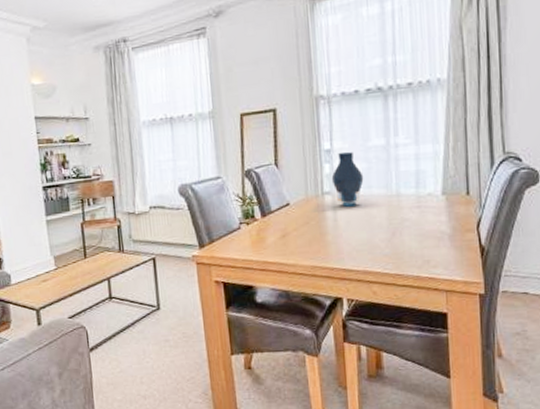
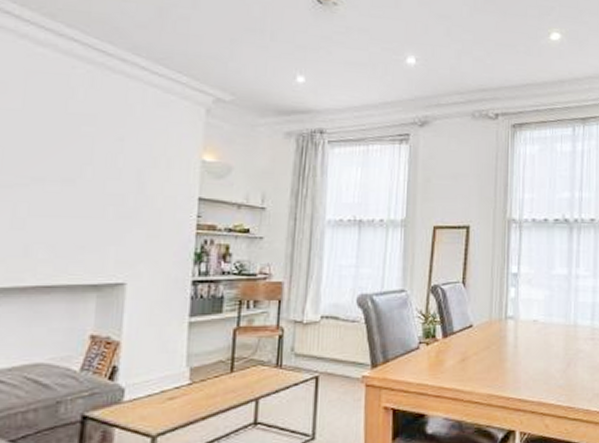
vase: present [331,152,364,207] -> none [515,278,546,333]

